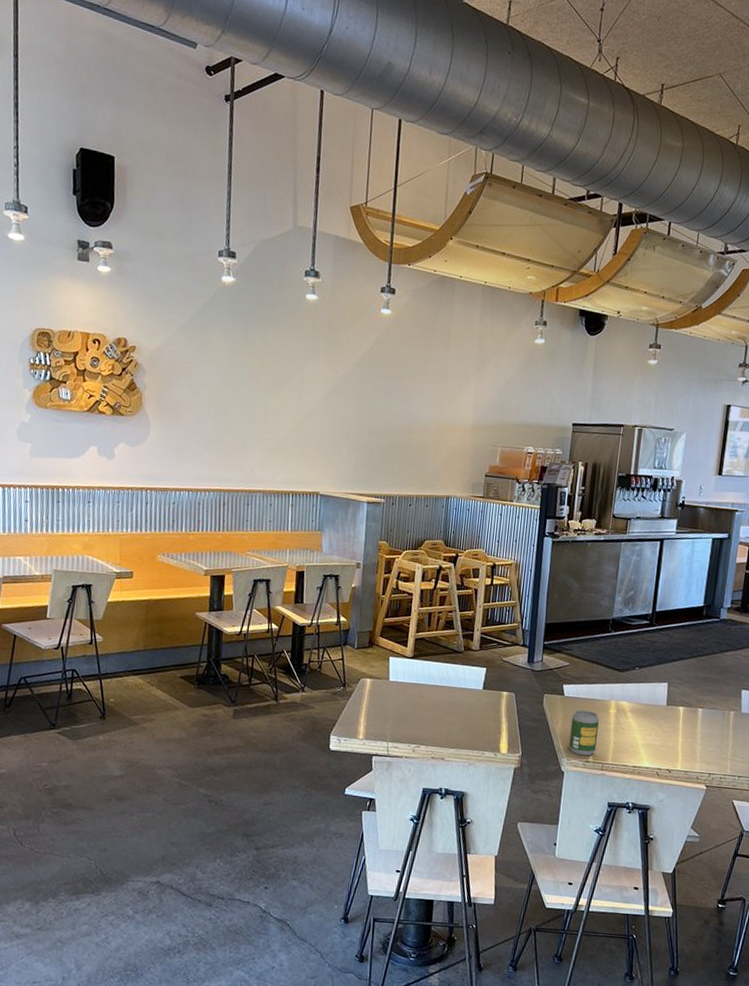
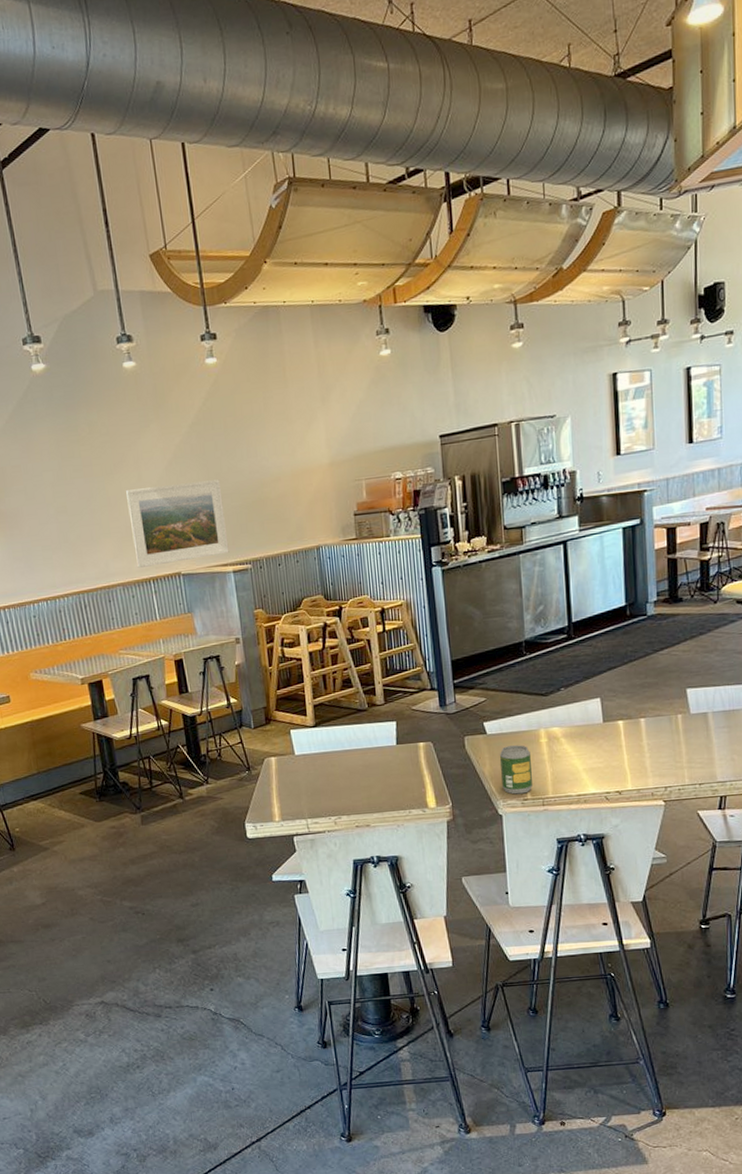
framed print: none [280,408,372,485] -> present [126,479,229,569]

